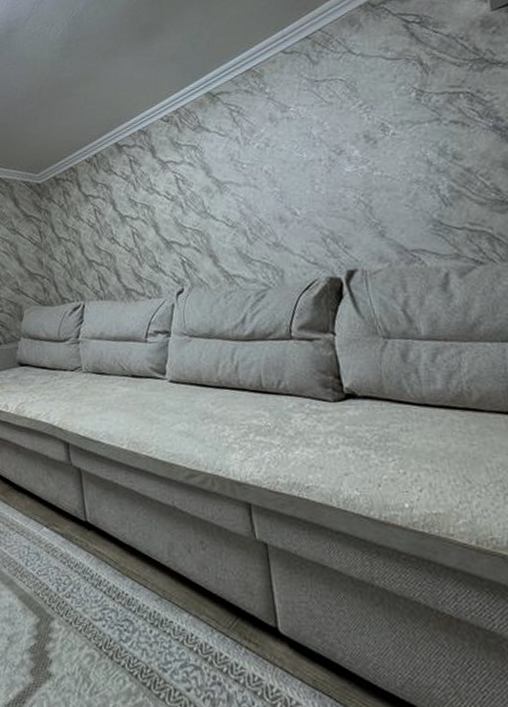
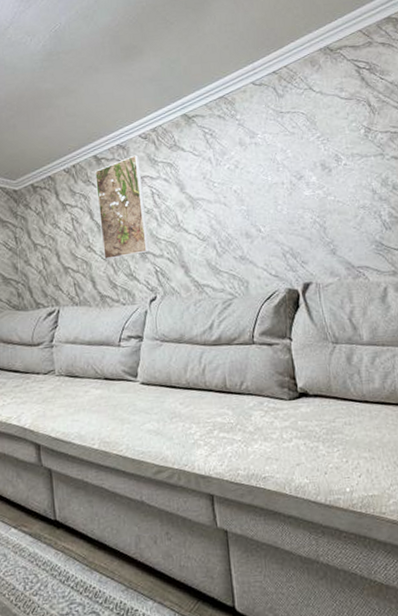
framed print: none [115,139,175,252] -> present [94,155,150,260]

